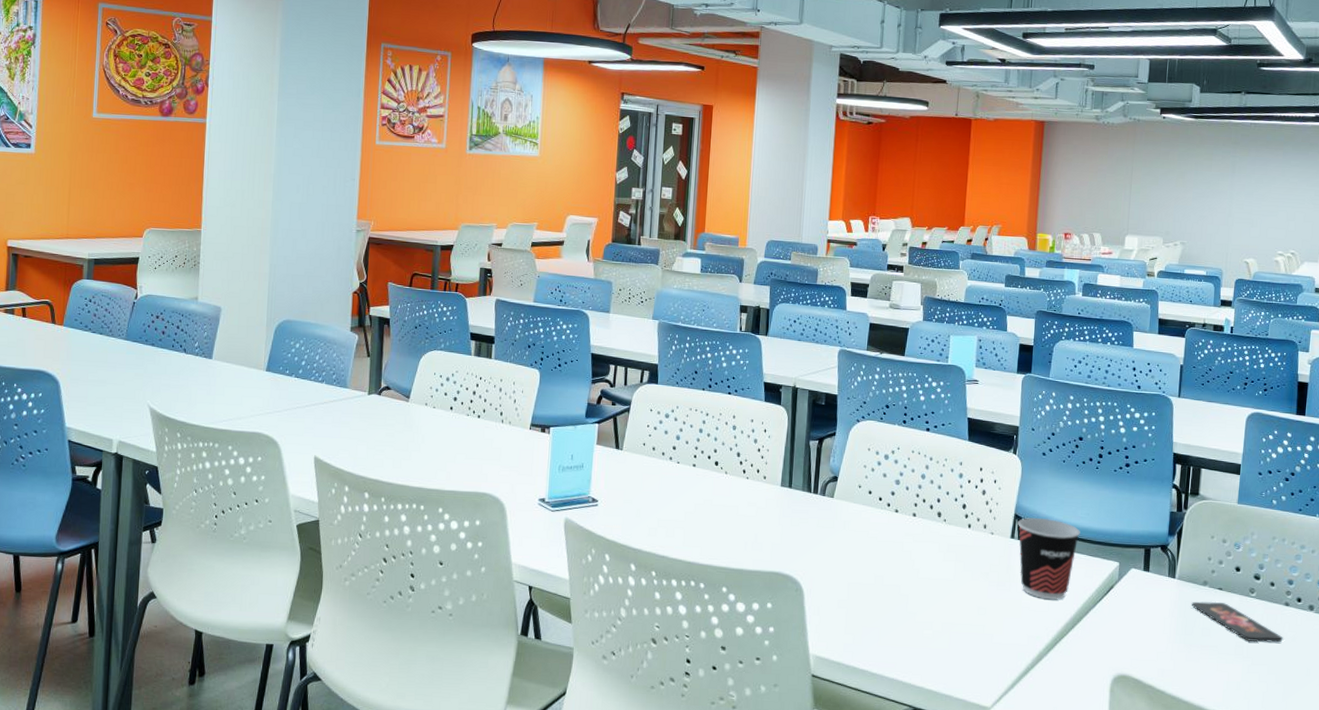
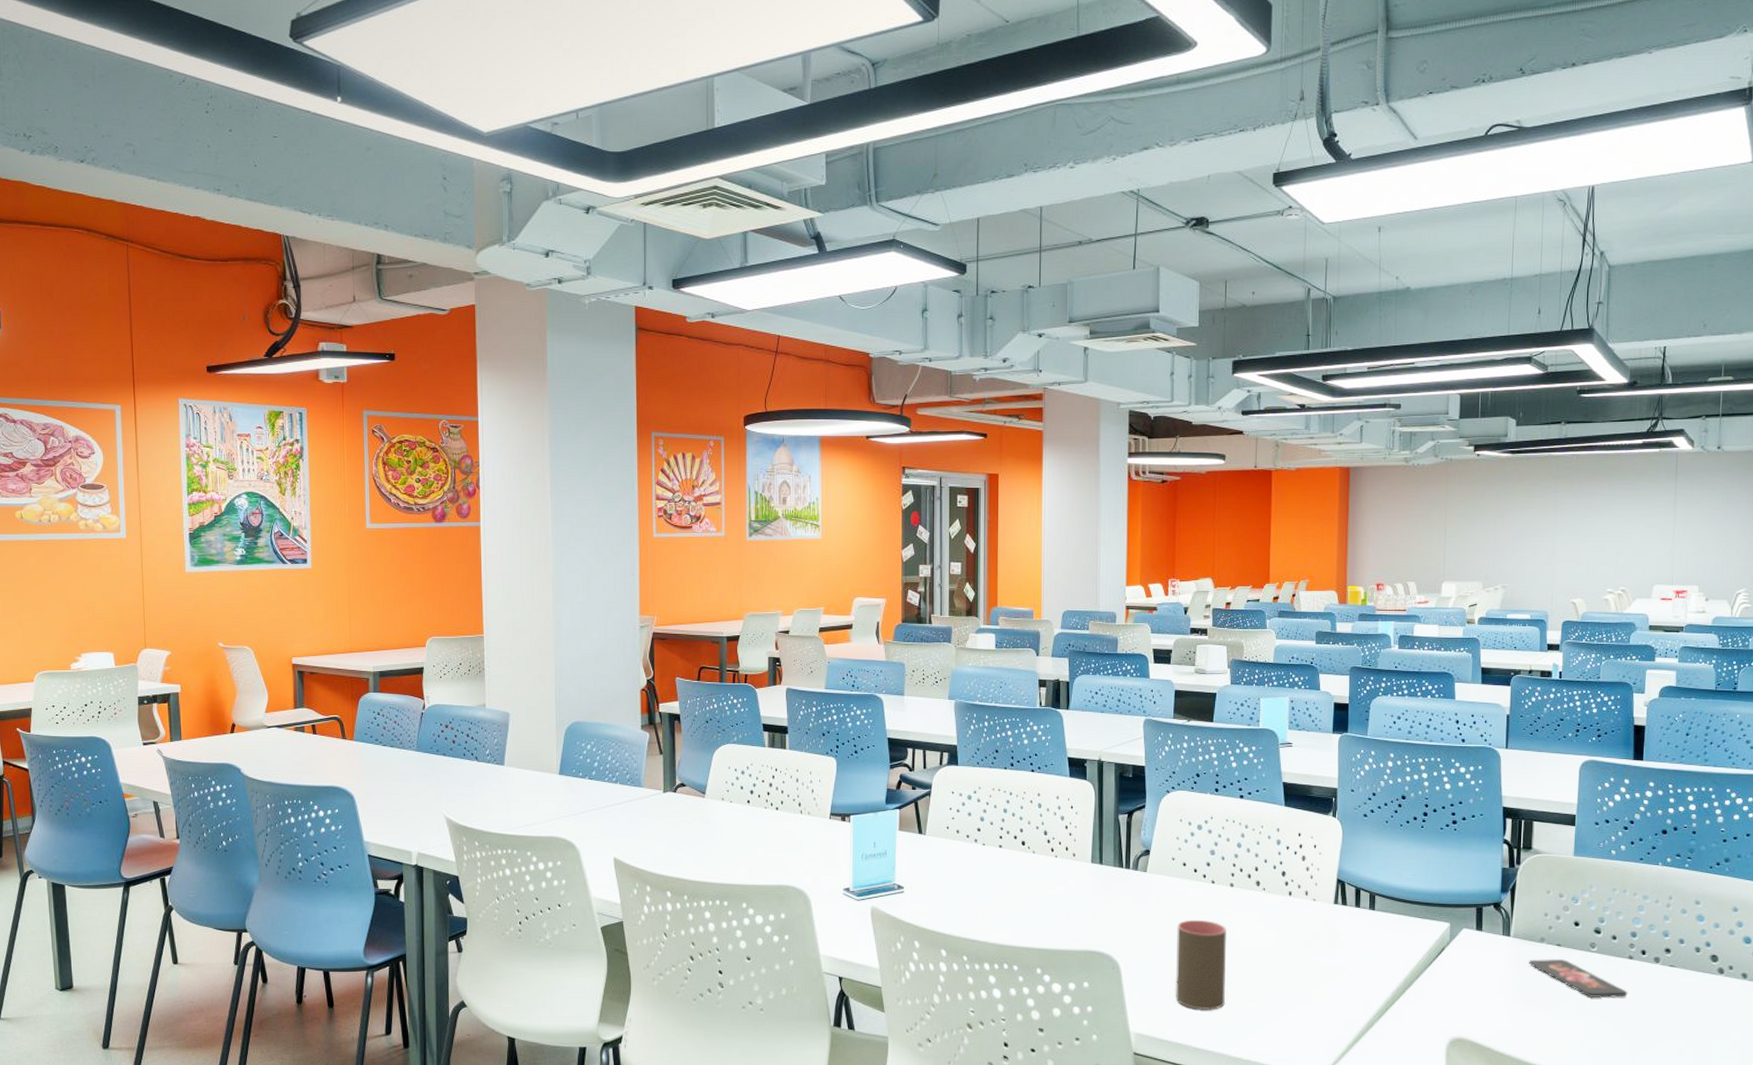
cup: none [854,546,907,637] -> present [1175,919,1226,1011]
cup: present [1018,518,1081,600] -> none [1341,882,1408,965]

